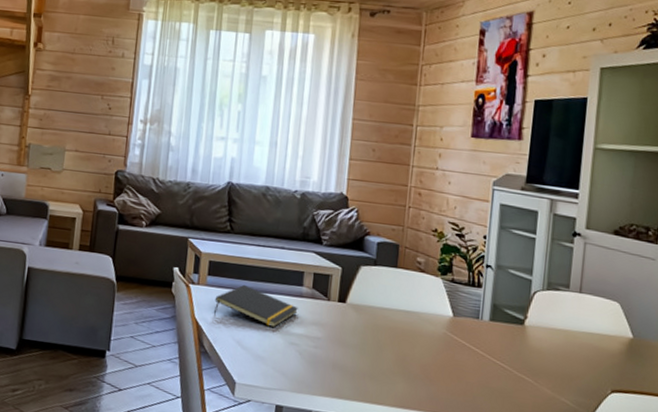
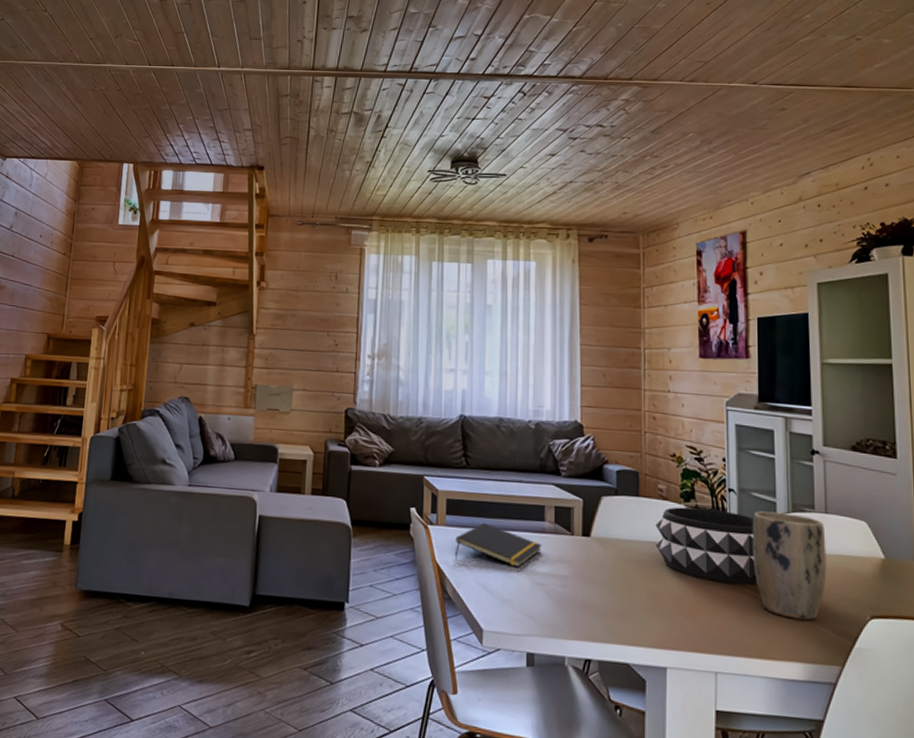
decorative bowl: none [409,279,509,356] -> present [655,507,758,585]
plant pot: none [503,287,577,391] -> present [752,511,827,621]

